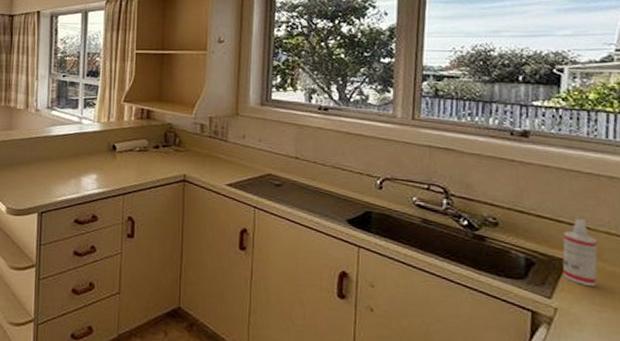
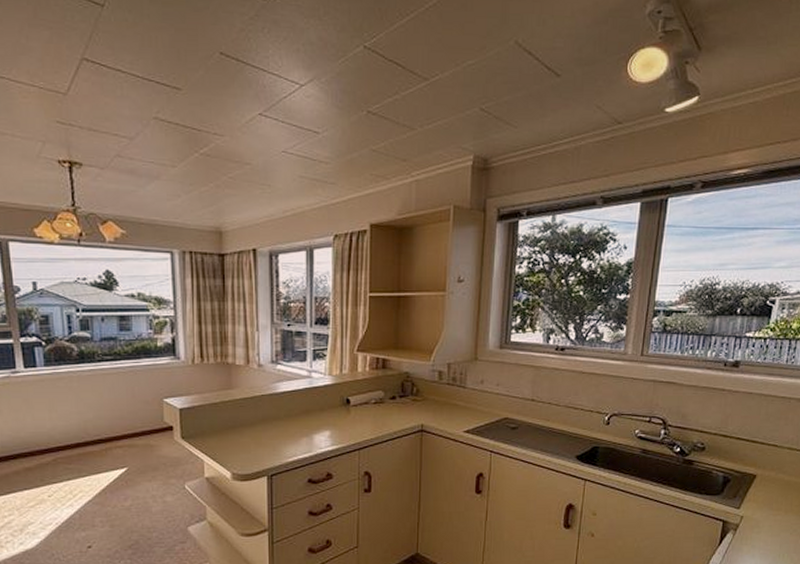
spray bottle: present [562,219,598,286] -> none [750,438,782,495]

